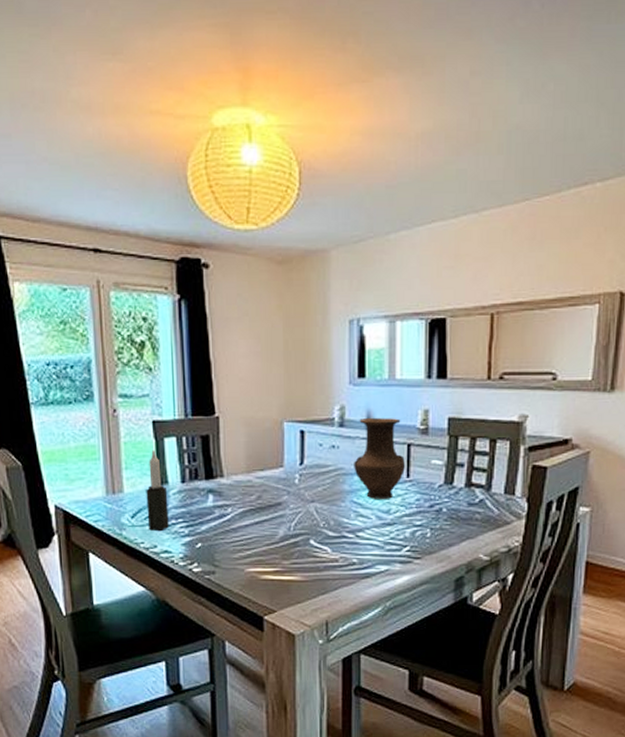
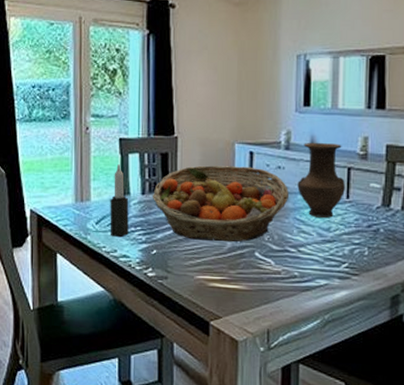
fruit basket: none [193,447,344,531] -> present [152,165,289,242]

